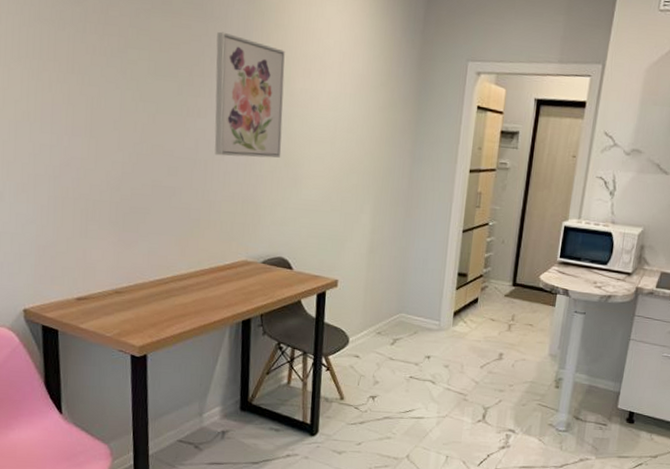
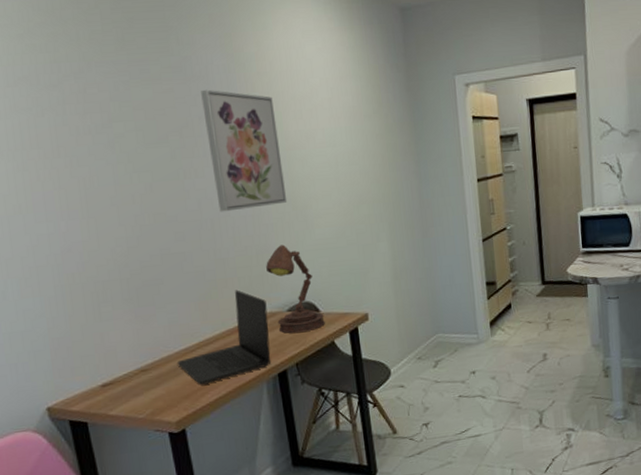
laptop: none [149,233,243,317] -> present [177,290,271,385]
desk lamp: none [249,198,296,286] -> present [266,244,325,333]

